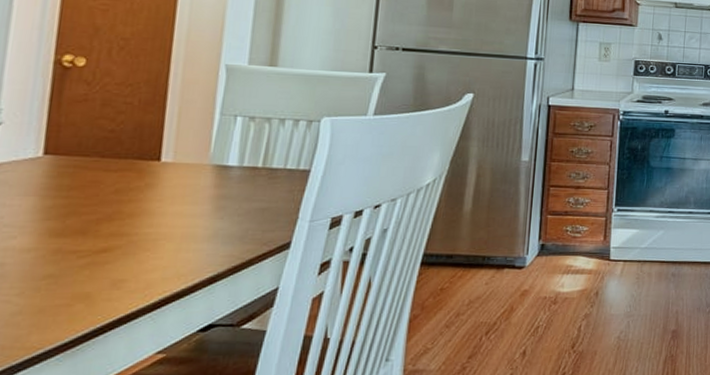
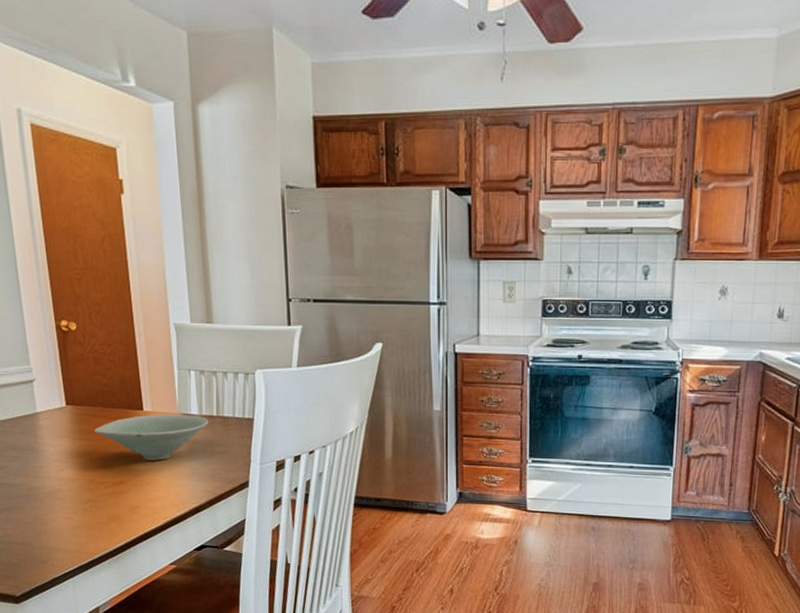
bowl: none [80,166,251,221] -> present [94,414,209,461]

